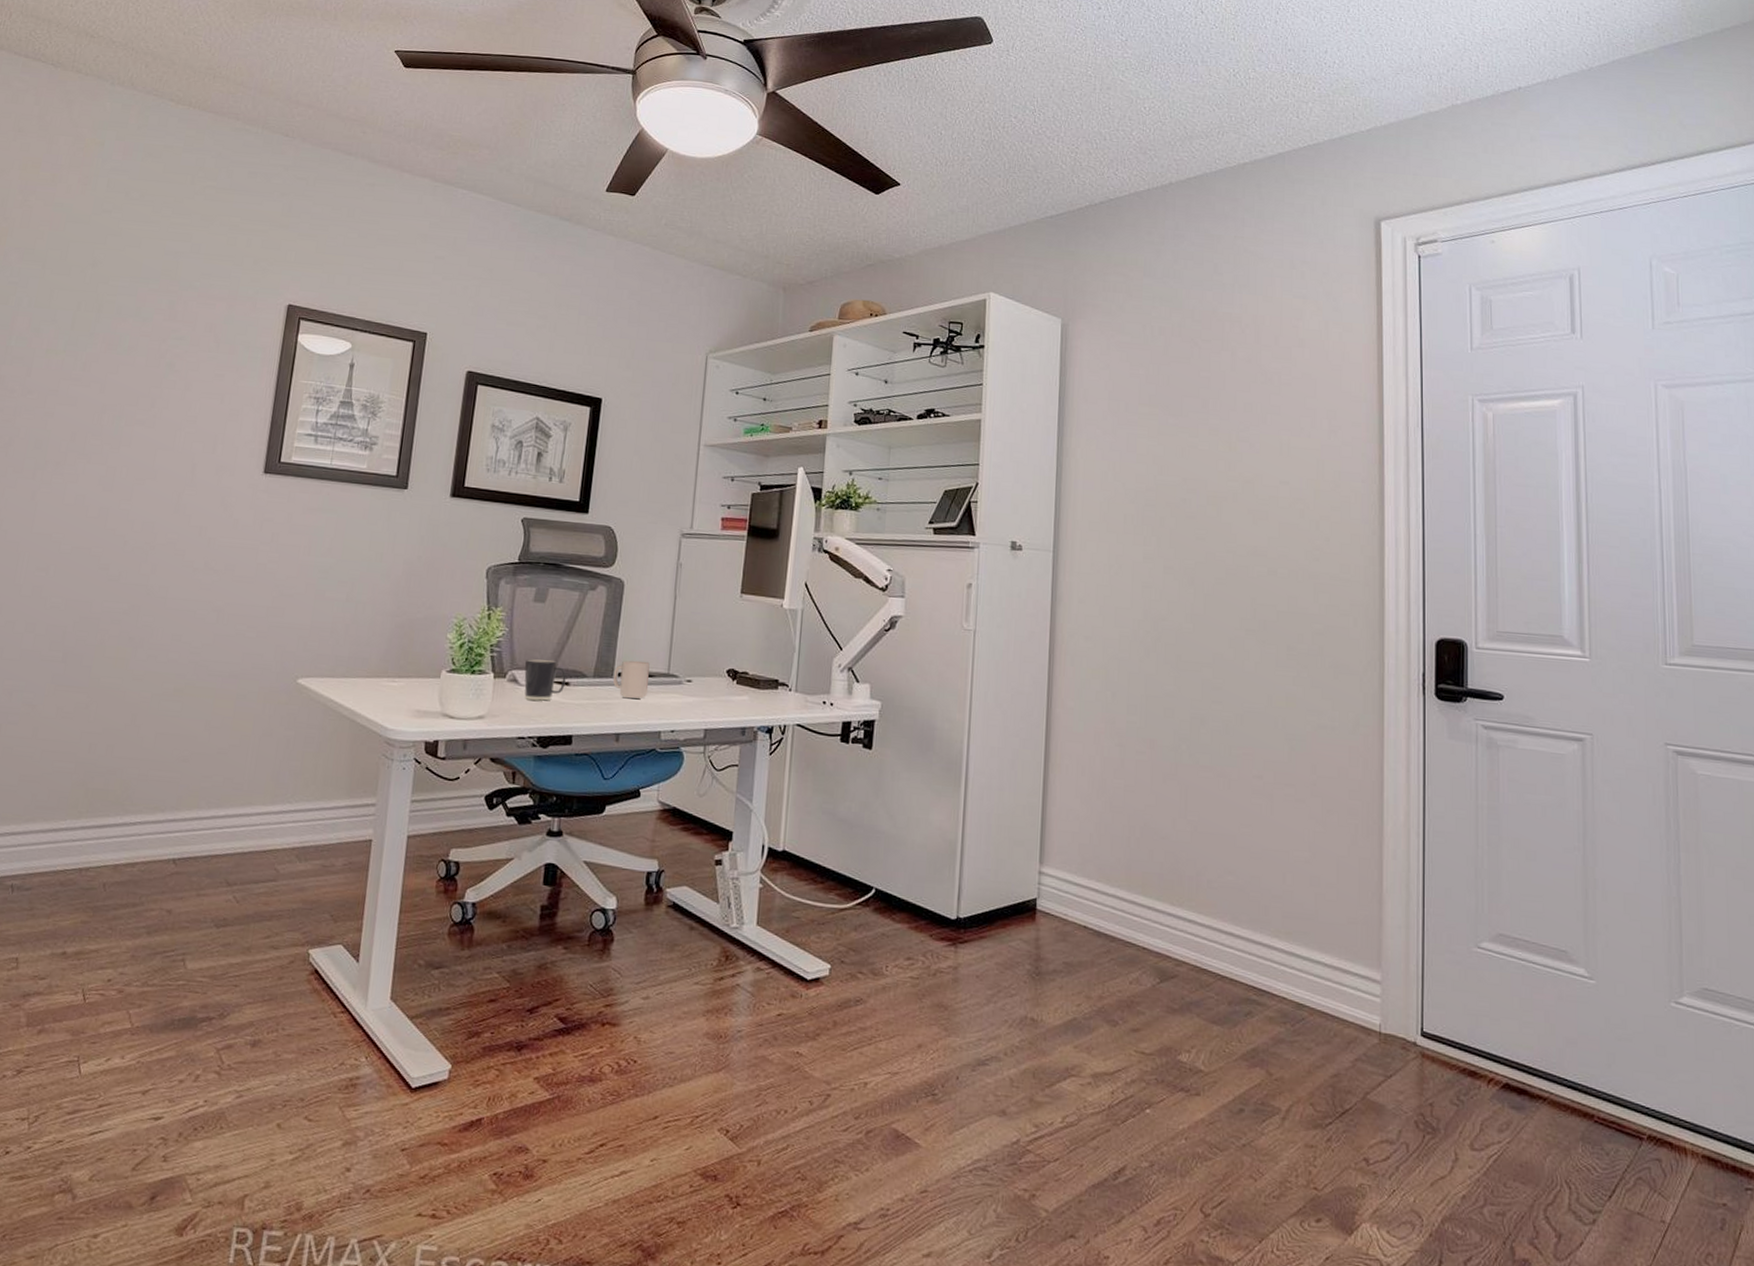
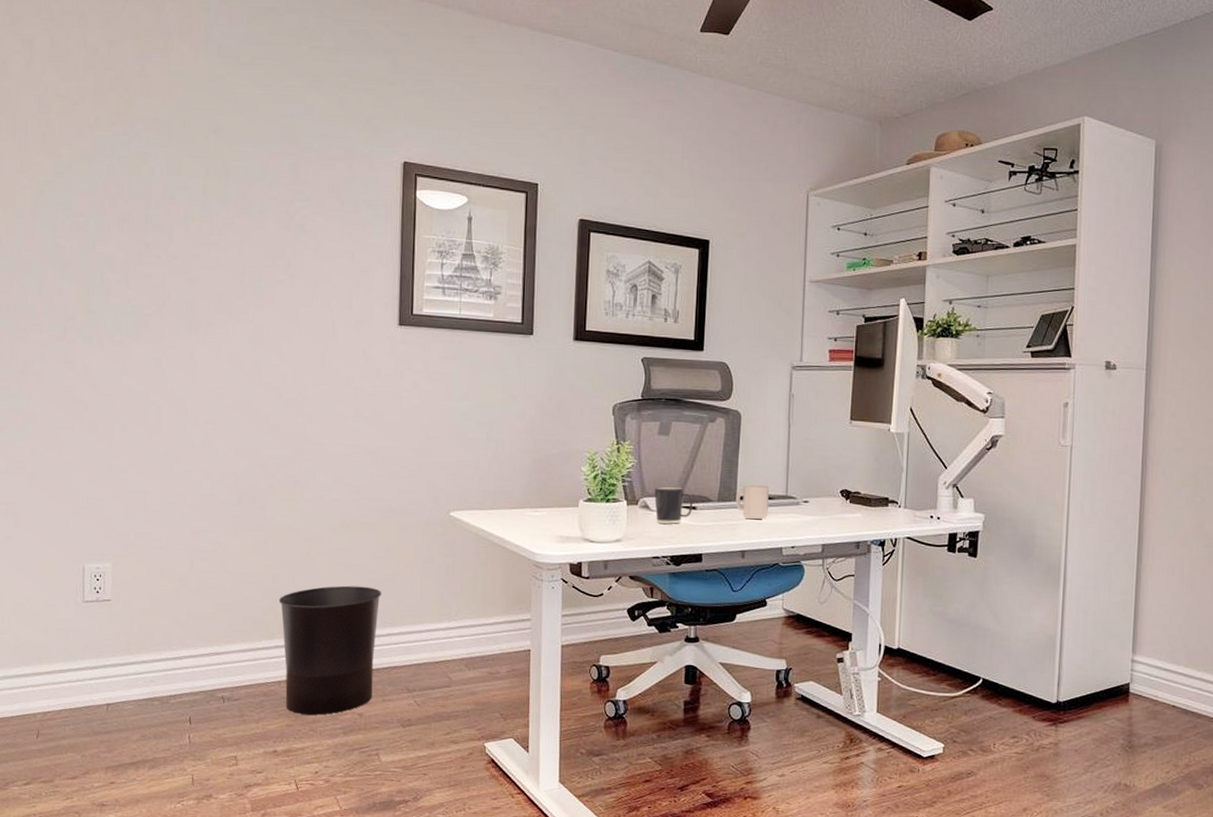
waste bin: none [84,758,211,911] -> present [278,585,382,715]

